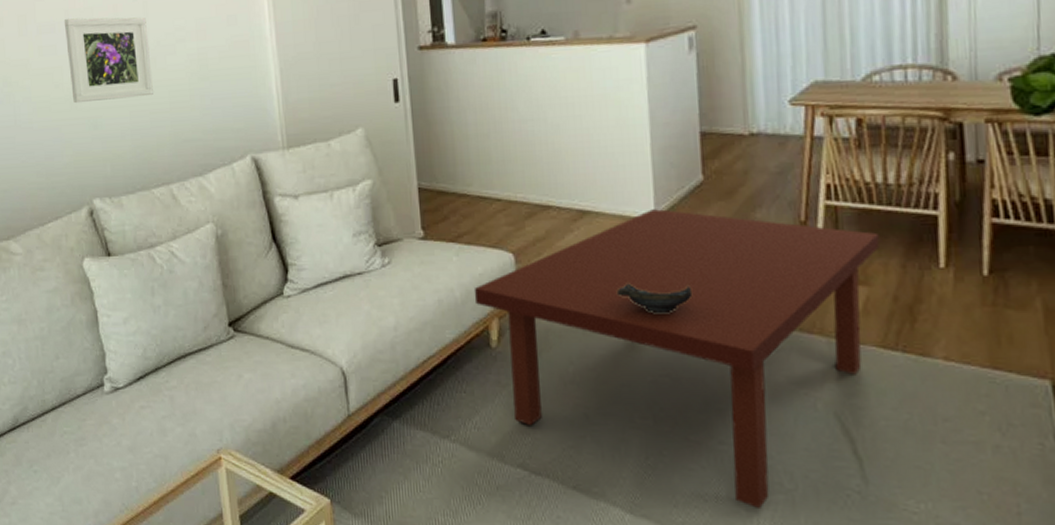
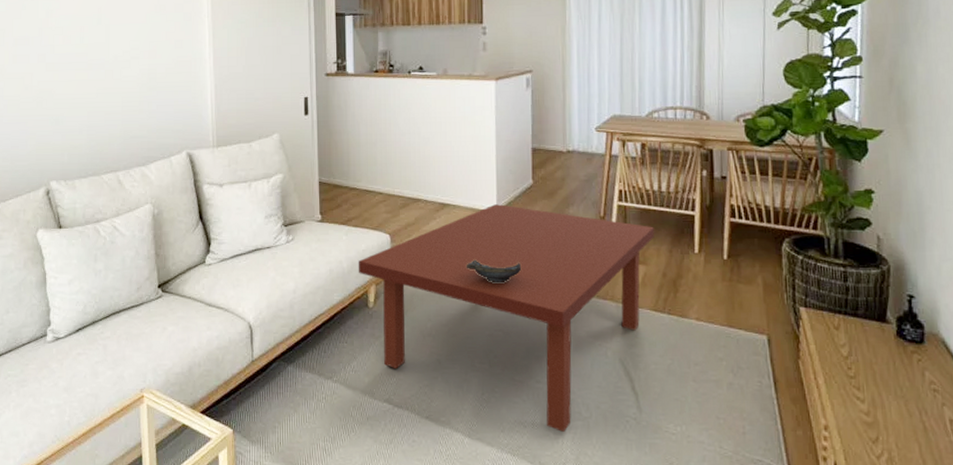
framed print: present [64,17,153,104] -> none [37,35,109,103]

